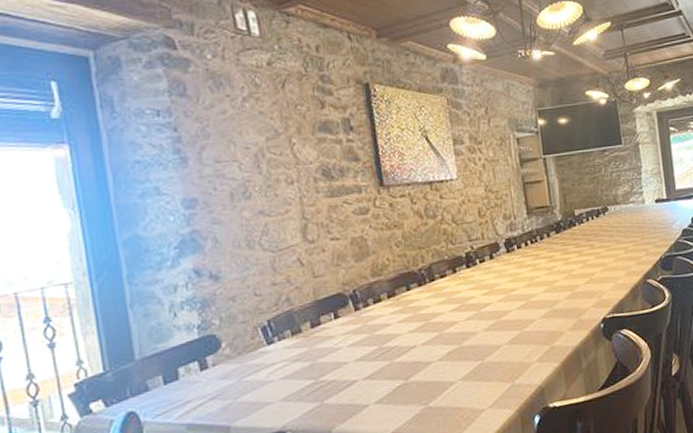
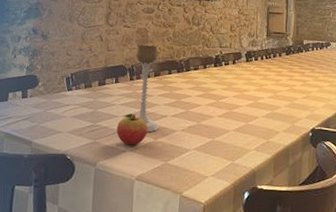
fruit: none [349,353,394,397] -> present [116,113,148,146]
candle holder: none [355,257,408,374] -> present [136,44,159,133]

